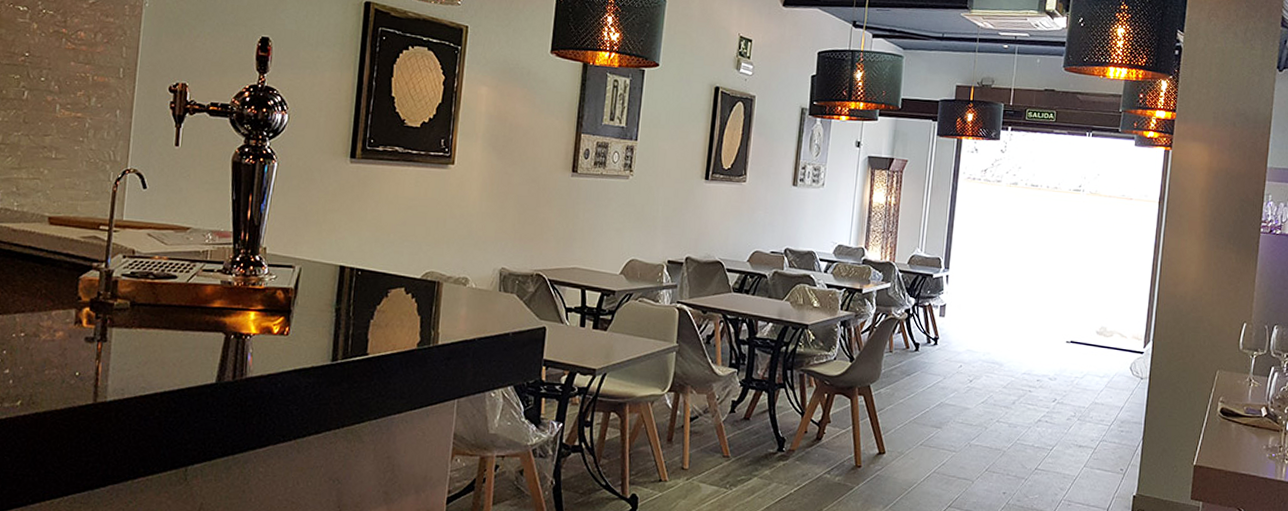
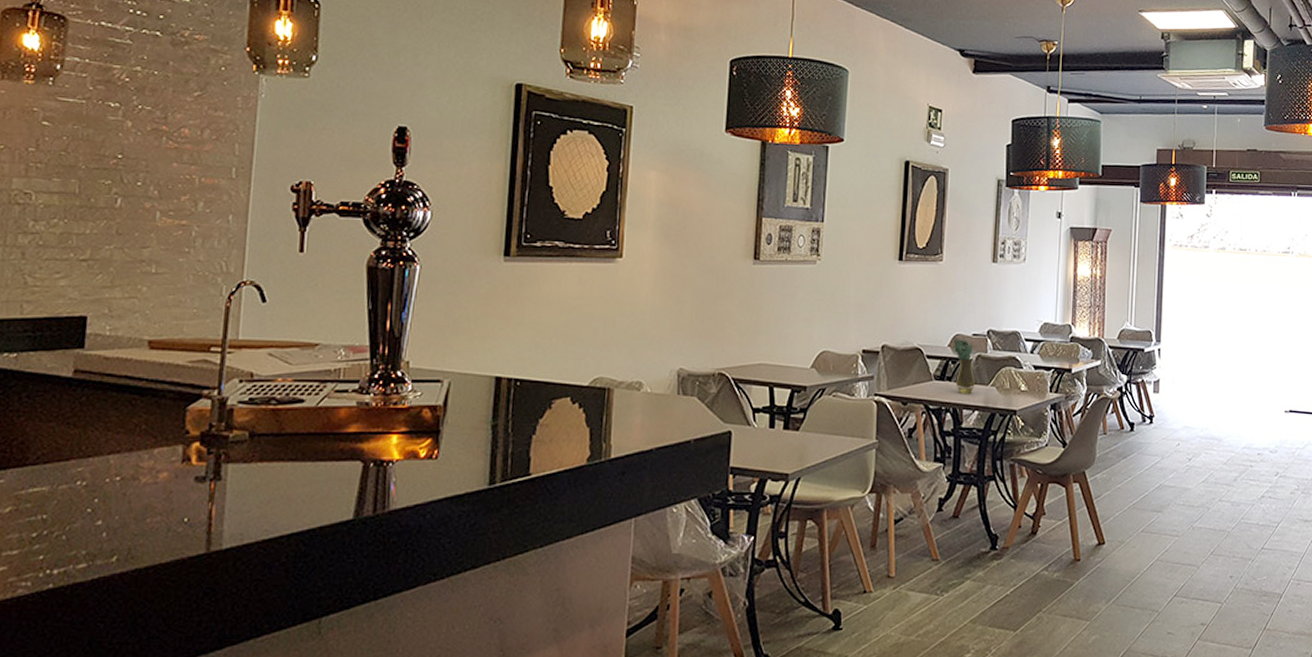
vase: none [751,252,771,307] -> present [953,336,975,394]

